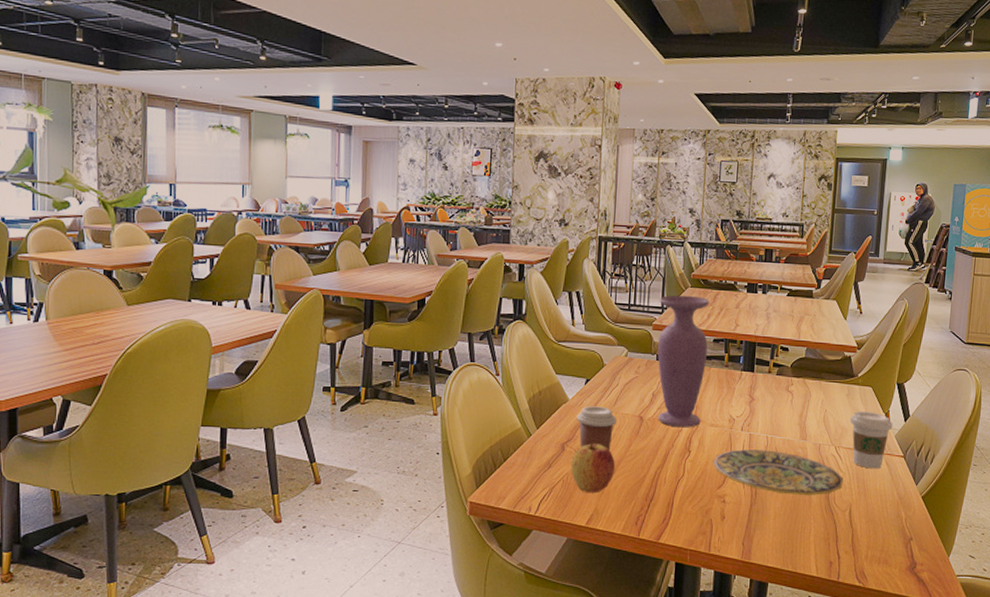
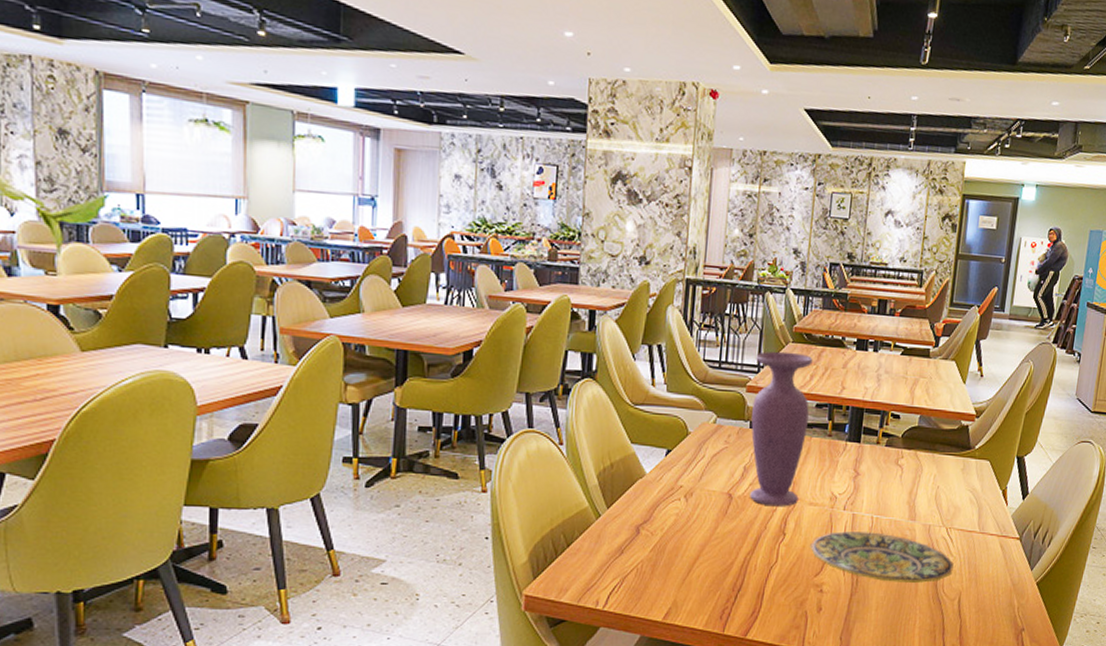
apple: present [571,444,615,493] -> none [646,525,698,584]
coffee cup: present [576,406,616,450] -> none [654,481,701,533]
coffee cup: present [850,410,893,469] -> none [964,487,1010,553]

